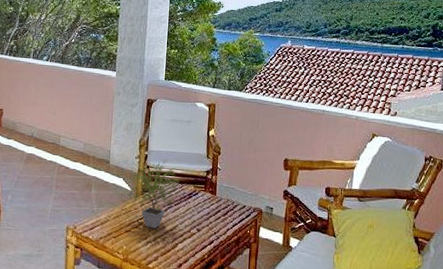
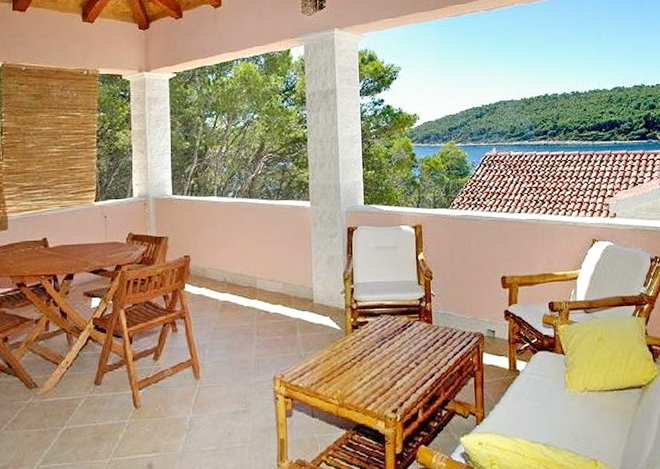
potted plant: present [128,159,181,229] -> none [335,290,394,368]

